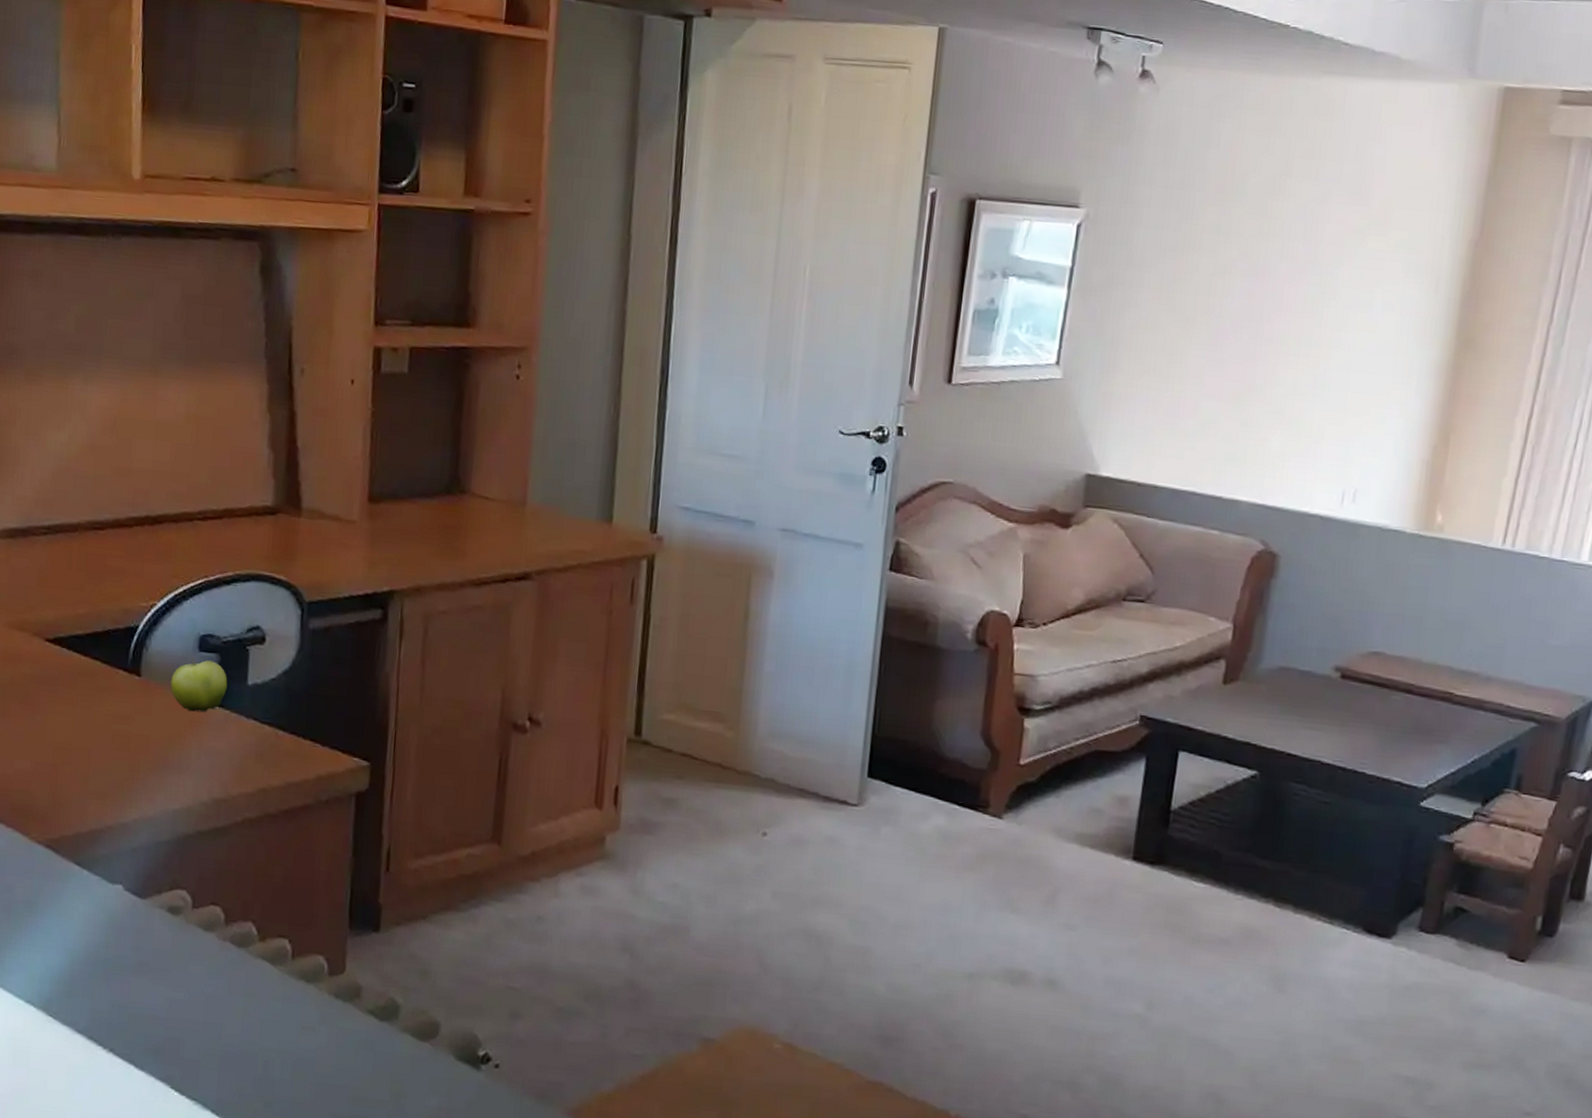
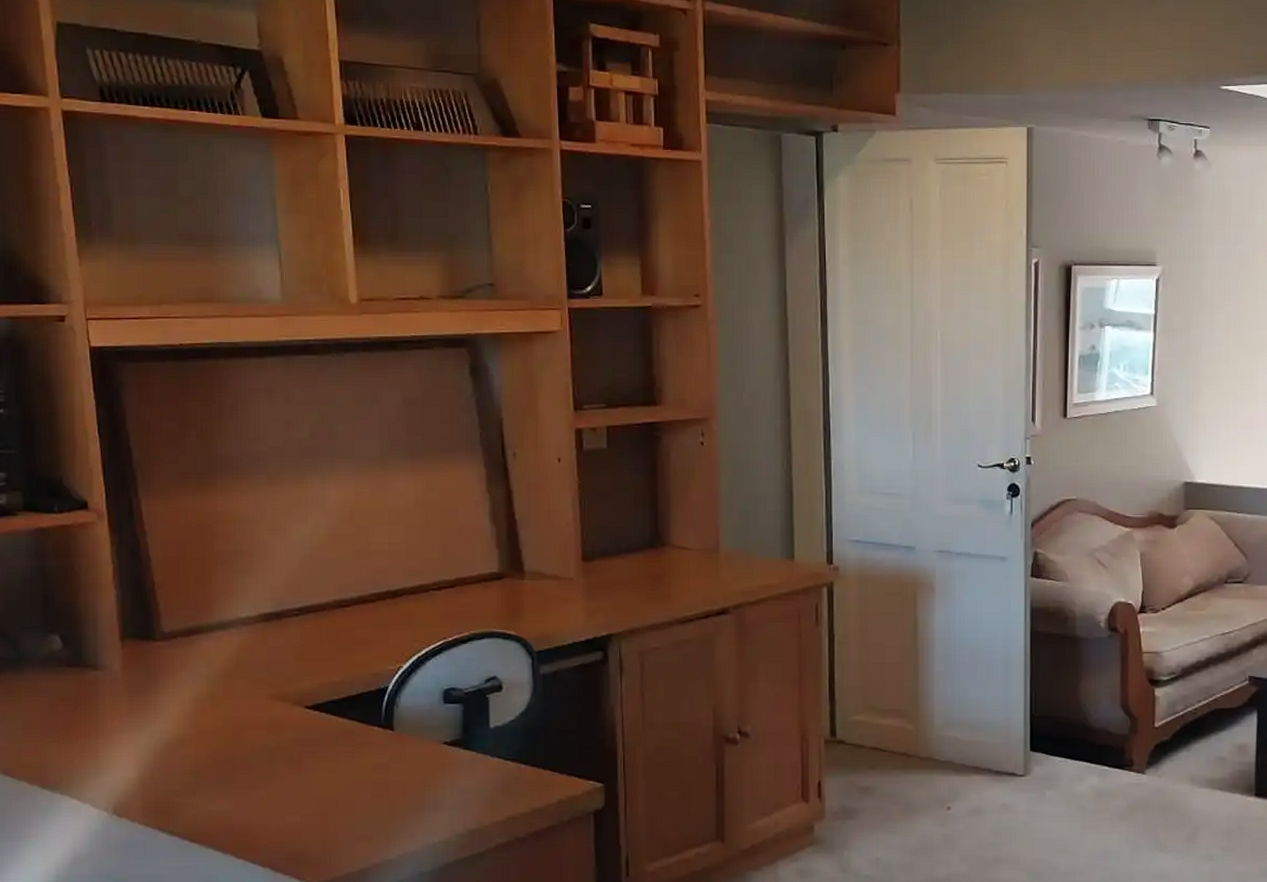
fruit: present [170,658,228,712] -> none [421,710,472,756]

